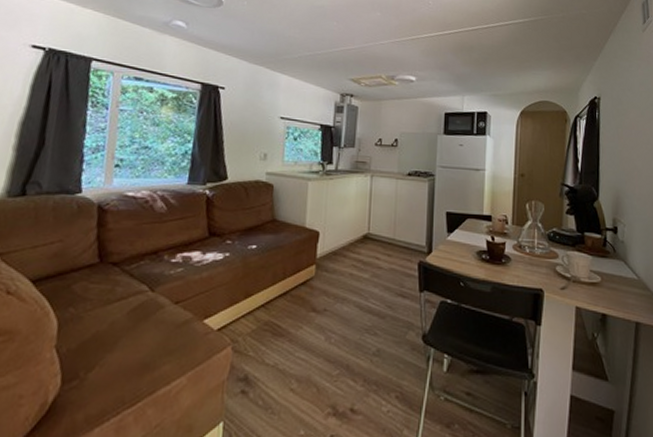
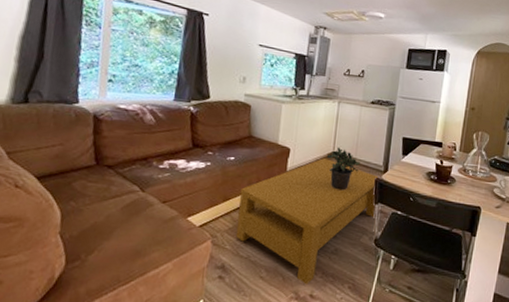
coffee table: none [260,241,422,398] -> present [236,158,379,286]
potted plant: none [362,227,400,278] -> present [327,147,360,191]

